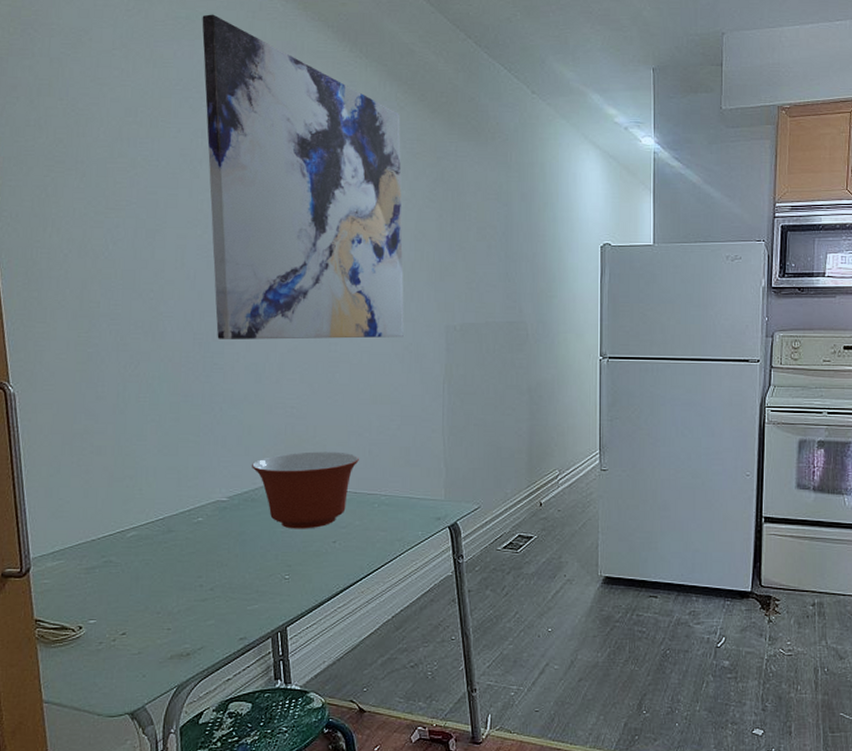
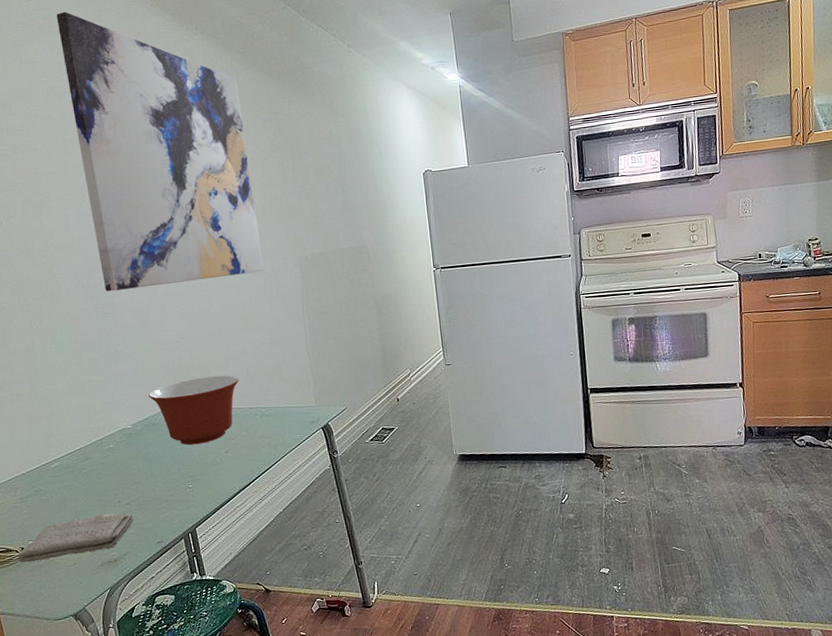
washcloth: none [74,597,215,645] -> present [18,512,133,563]

